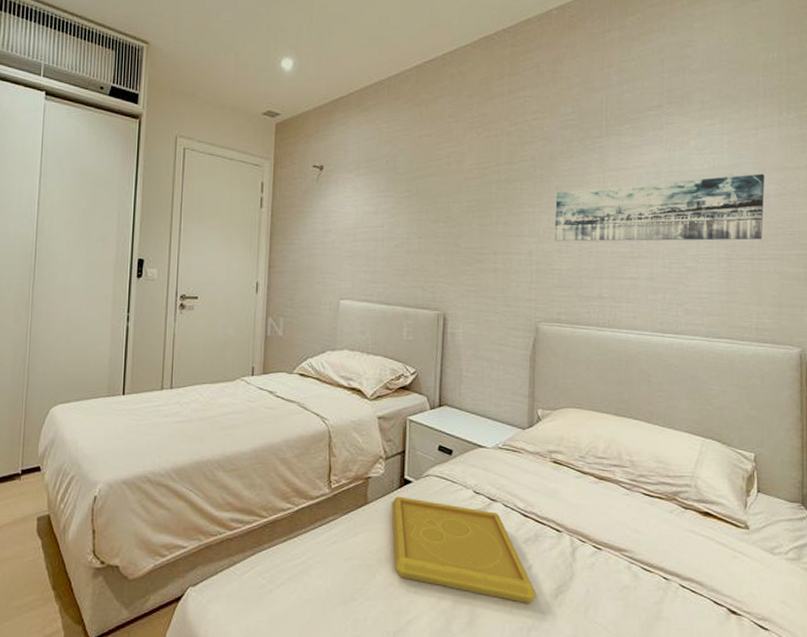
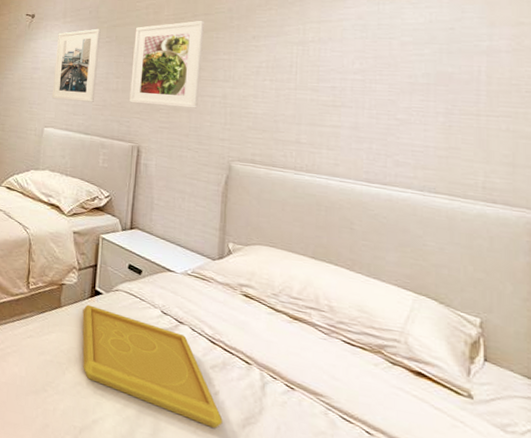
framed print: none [347,181,399,267] -> present [51,28,101,102]
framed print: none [433,169,508,268] -> present [129,20,204,109]
wall art: present [554,173,765,242] -> none [249,28,494,96]

